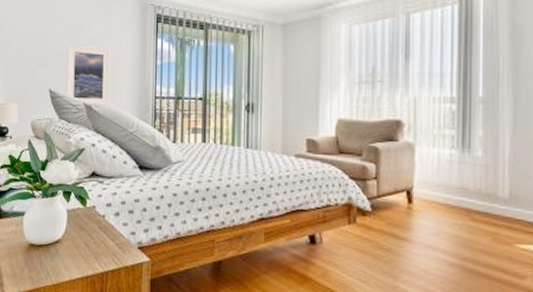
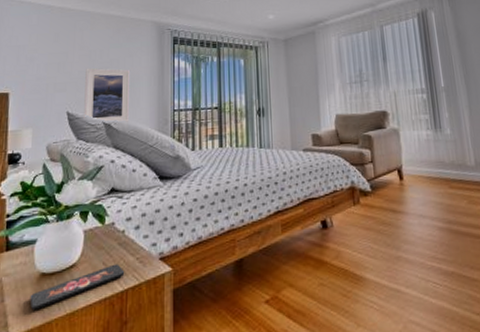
smartphone: none [21,246,105,276] -> present [29,264,125,311]

